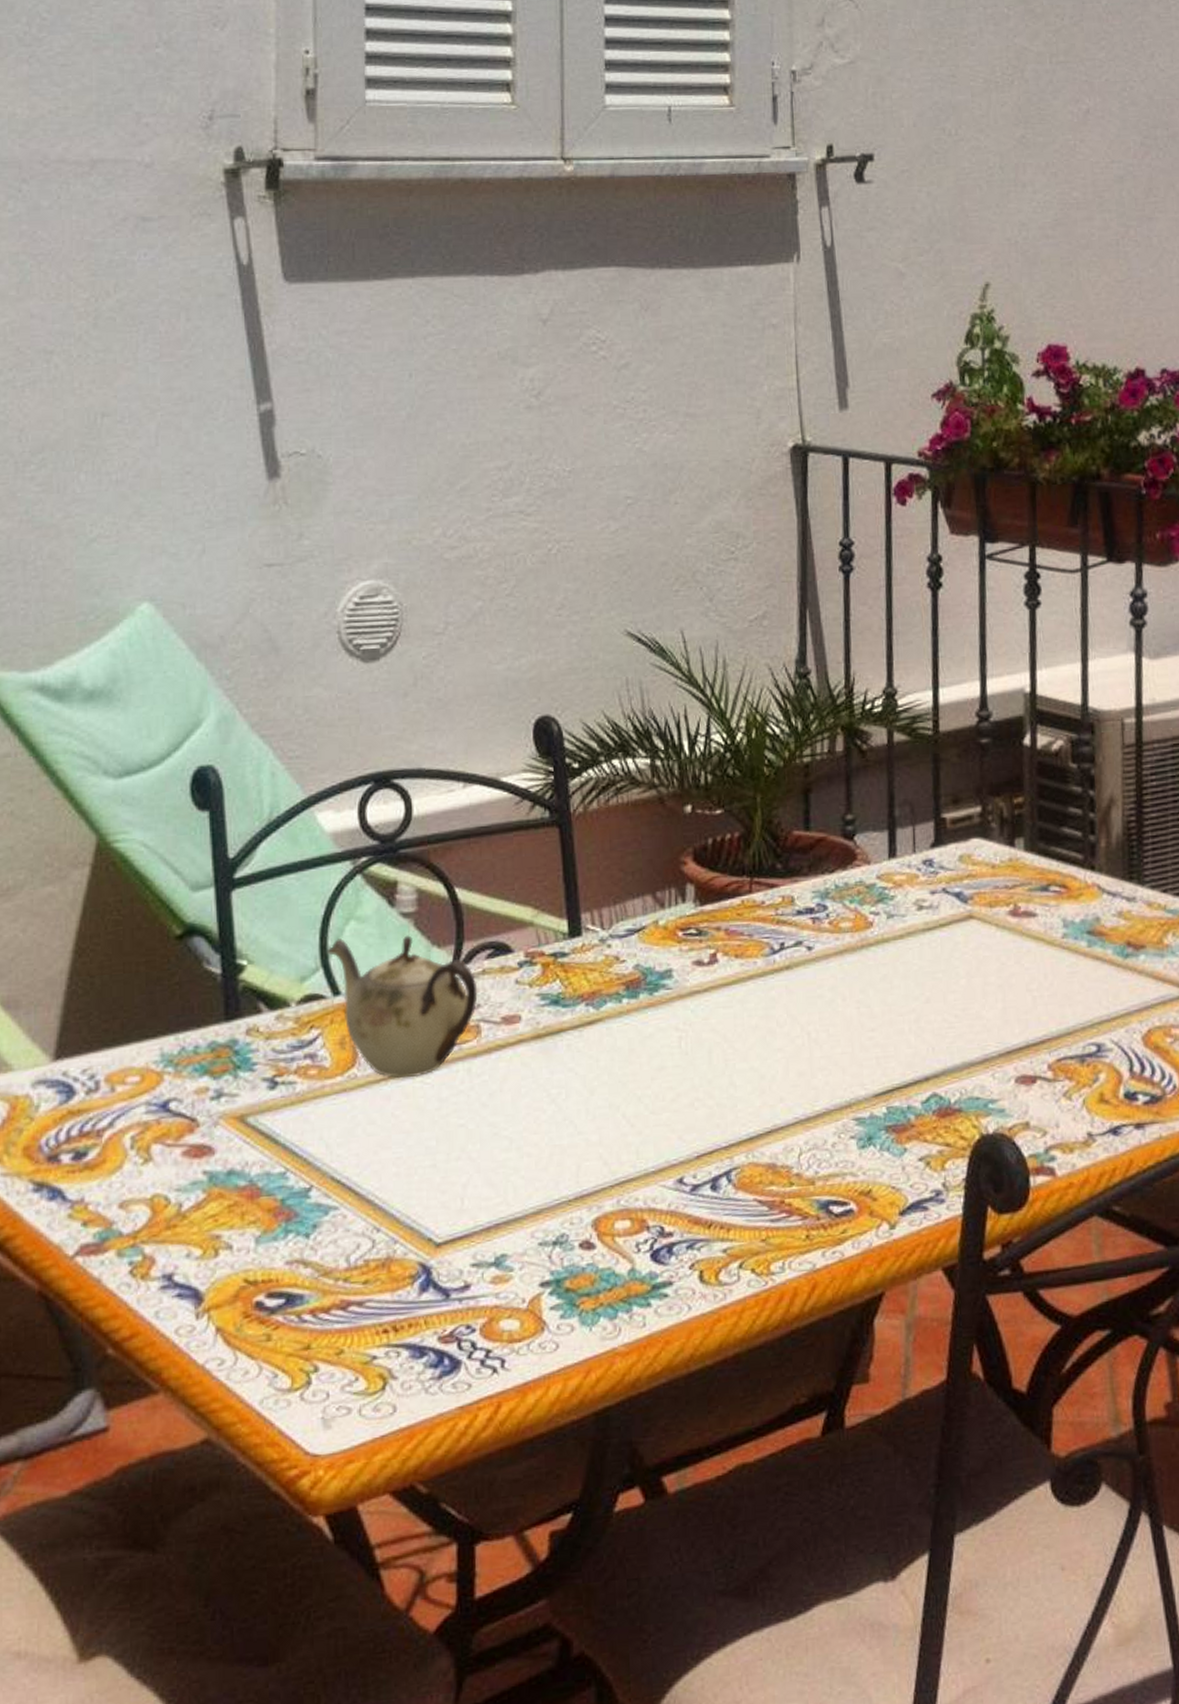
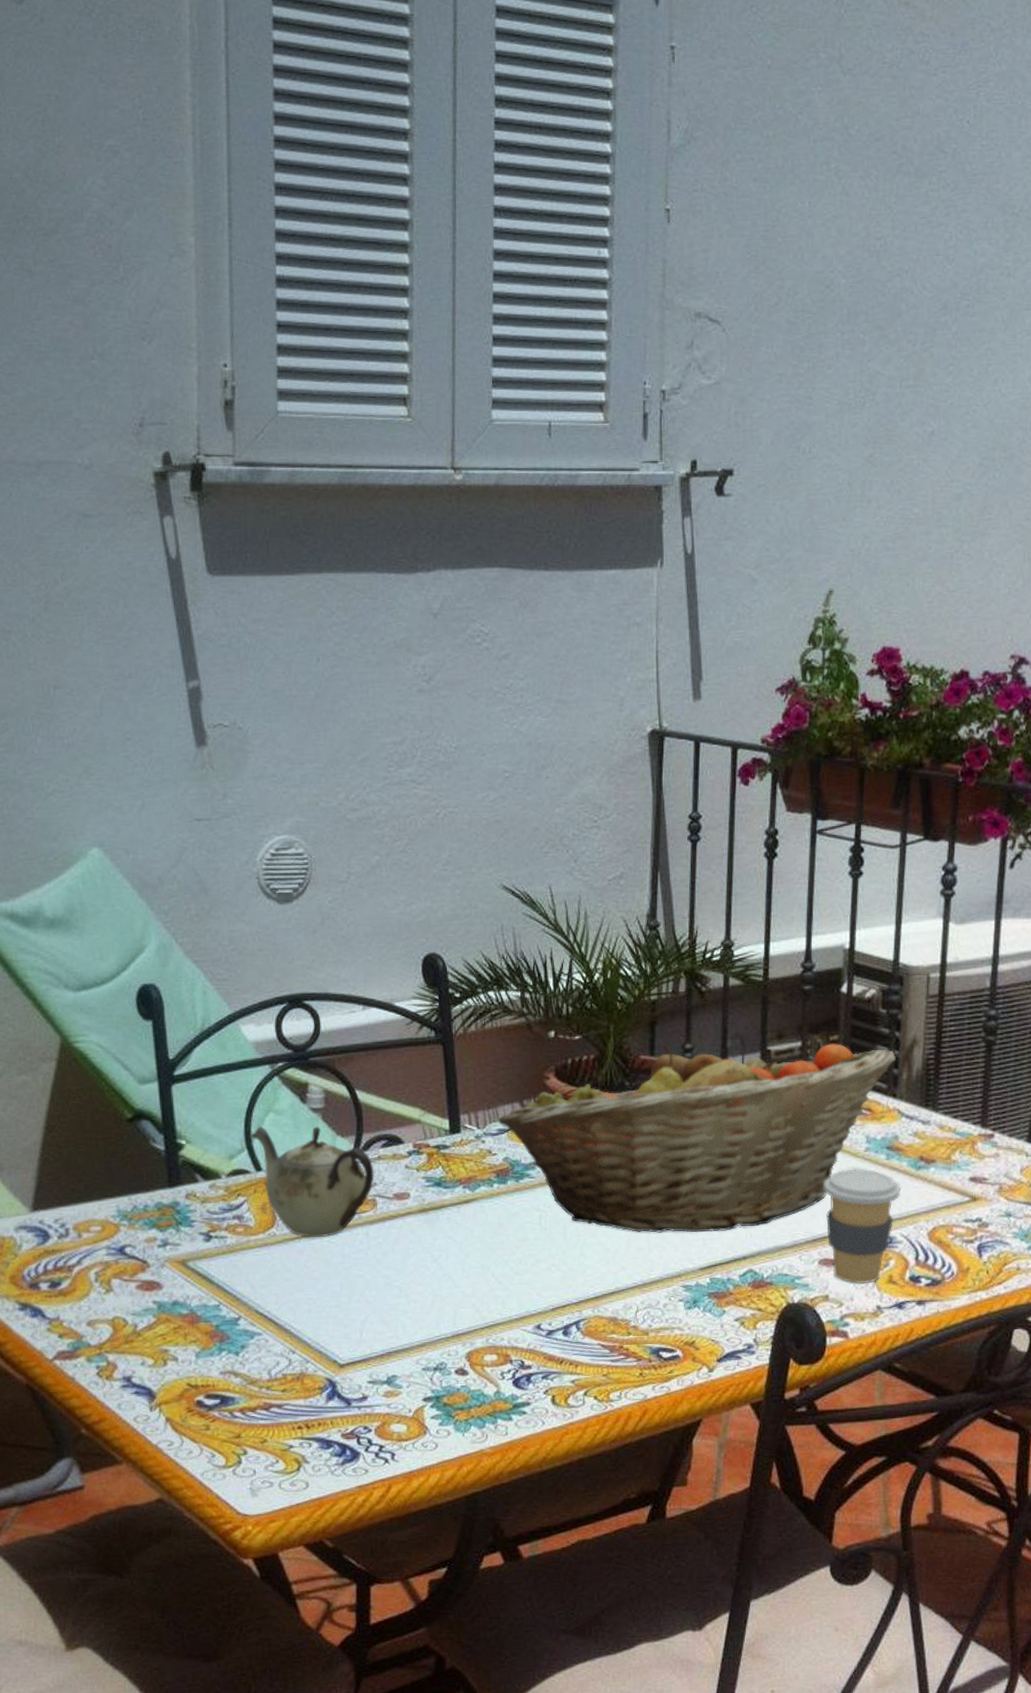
fruit basket: none [627,807,1091,1053] -> present [498,1043,896,1234]
coffee cup: none [1016,959,1107,1106] -> present [824,1168,901,1284]

